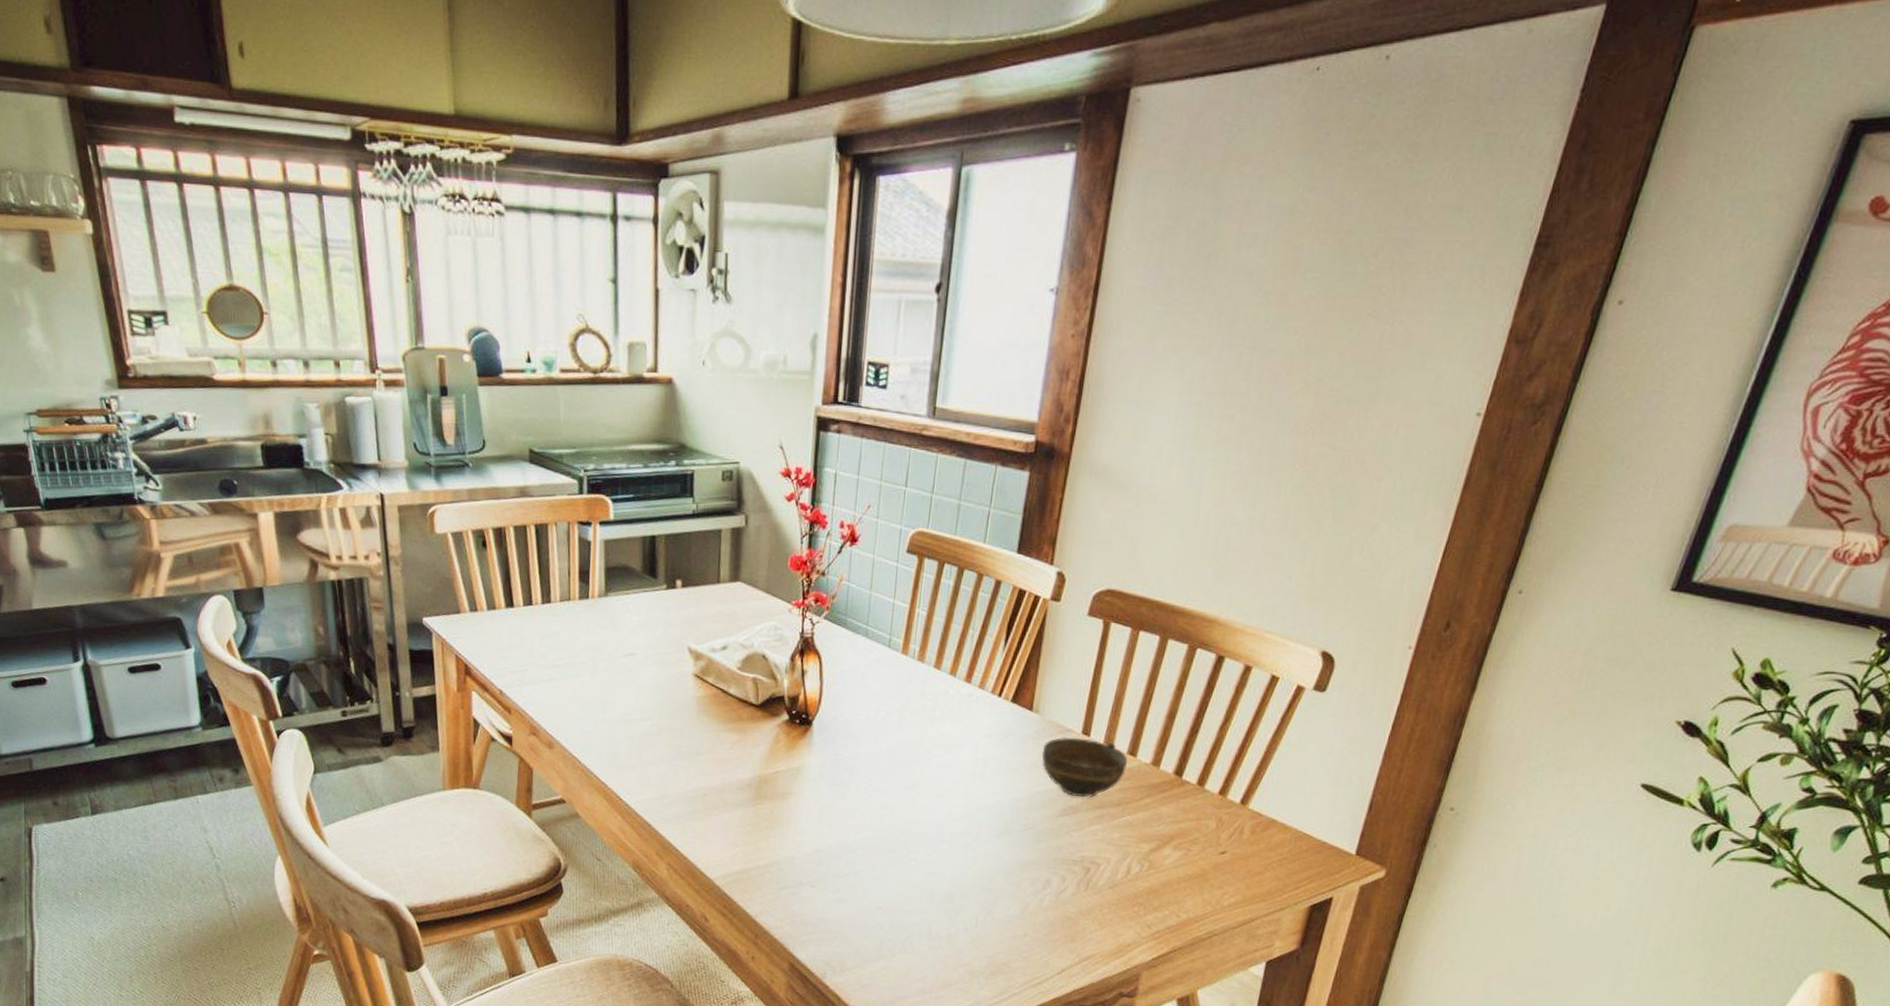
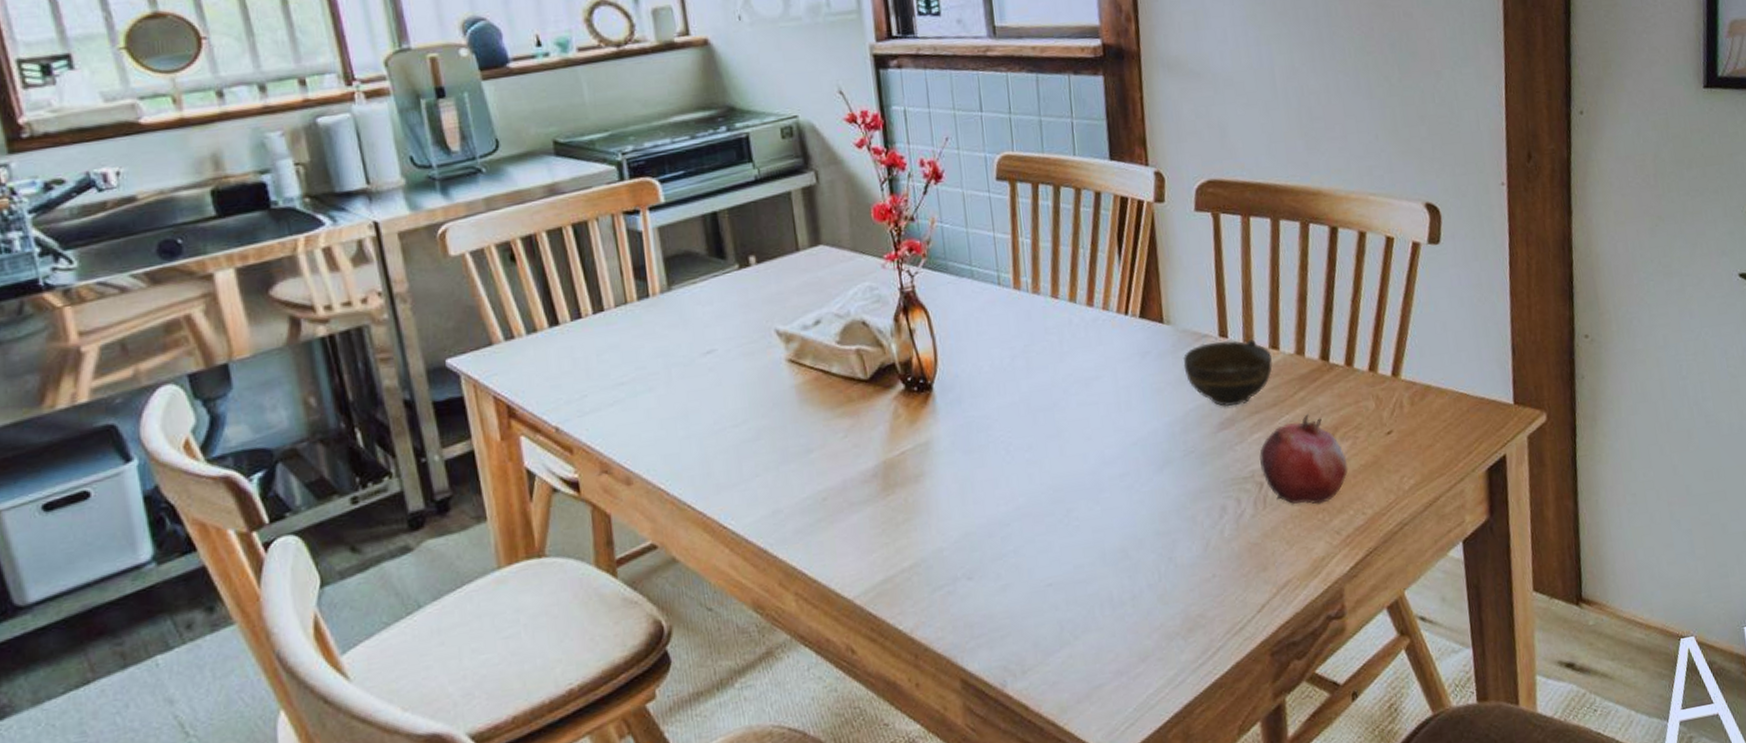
fruit: none [1091,819,1175,899] -> present [1259,414,1349,504]

